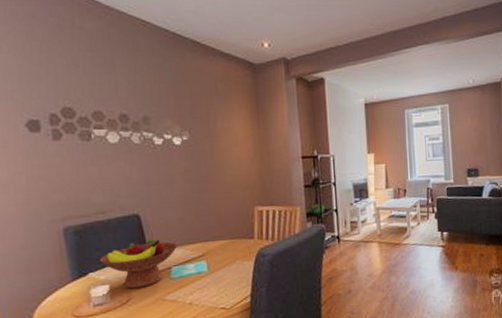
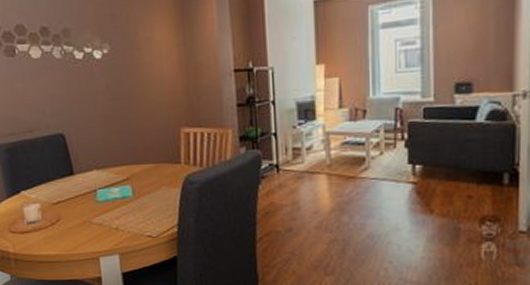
fruit bowl: present [99,239,178,289] -> none [29,160,103,209]

